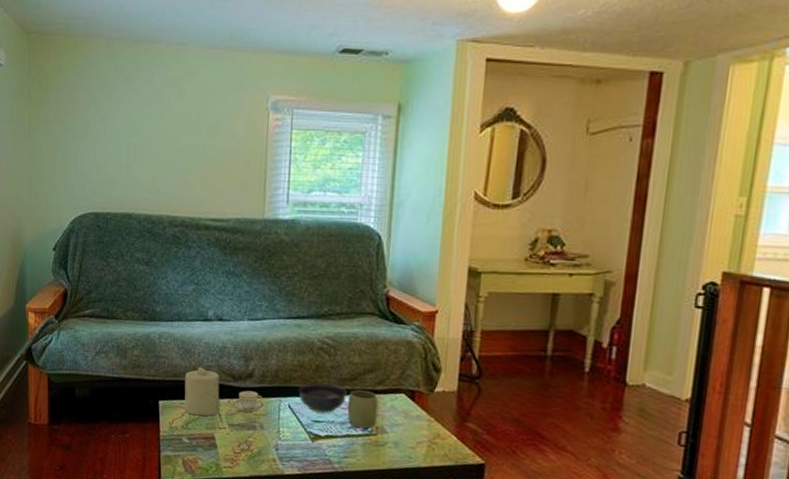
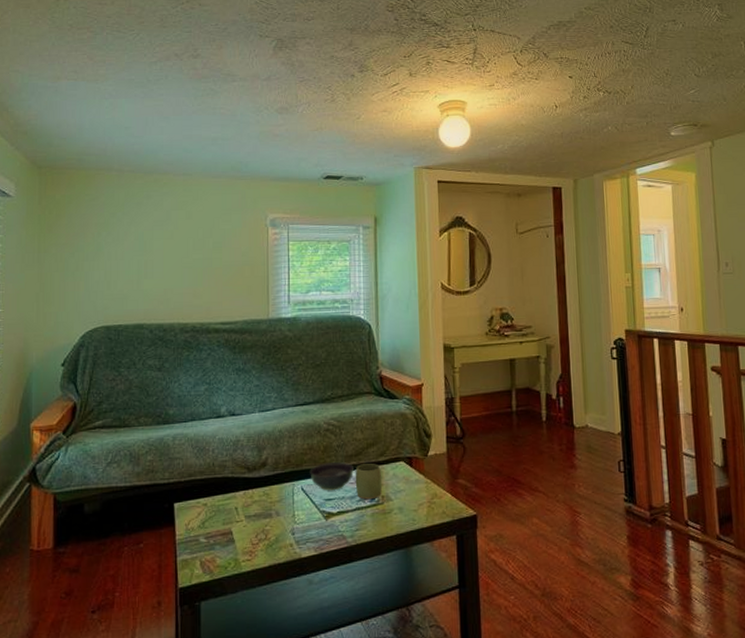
candle: present [184,367,220,416] -> none [200,463,236,513]
teacup: present [231,390,264,413] -> none [247,479,279,502]

